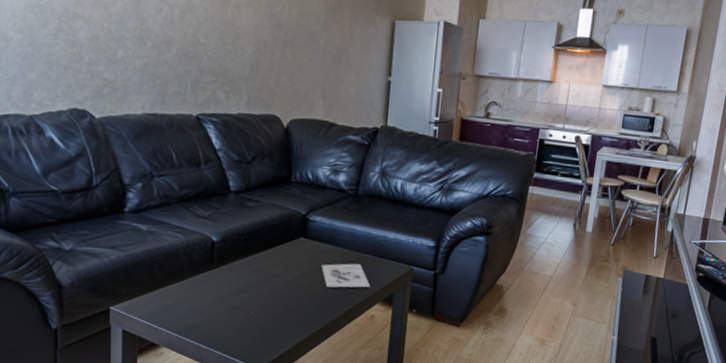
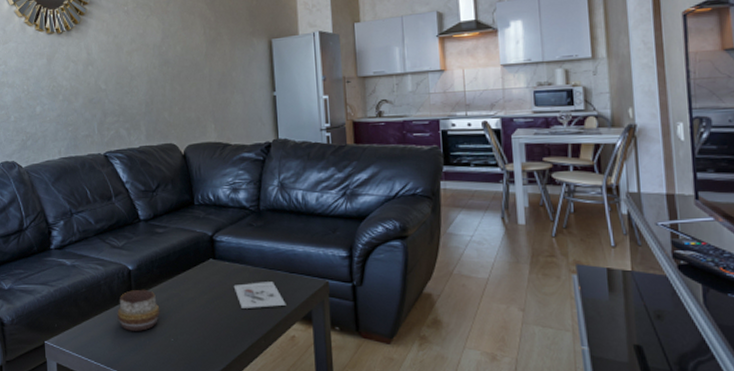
decorative bowl: none [195,262,242,303] -> present [117,290,160,331]

